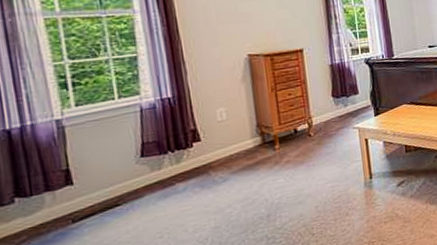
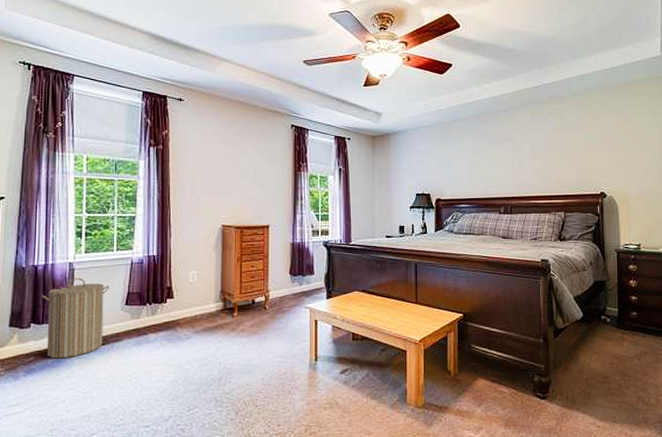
laundry hamper: none [24,135,119,233] -> present [42,278,109,359]

